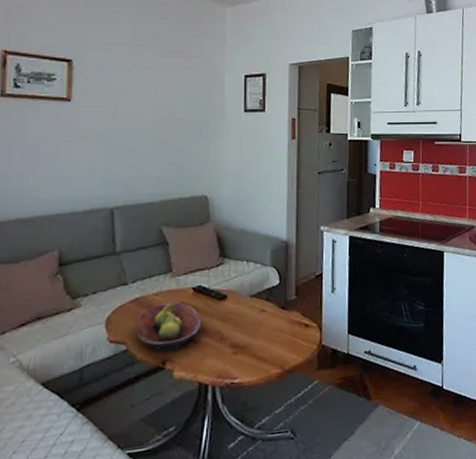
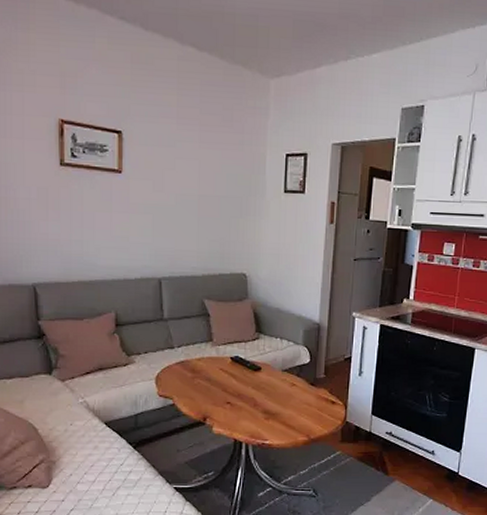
fruit bowl: present [135,302,202,353] -> none [181,368,238,411]

